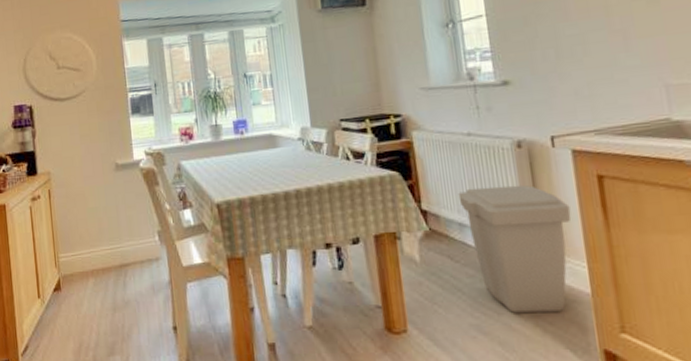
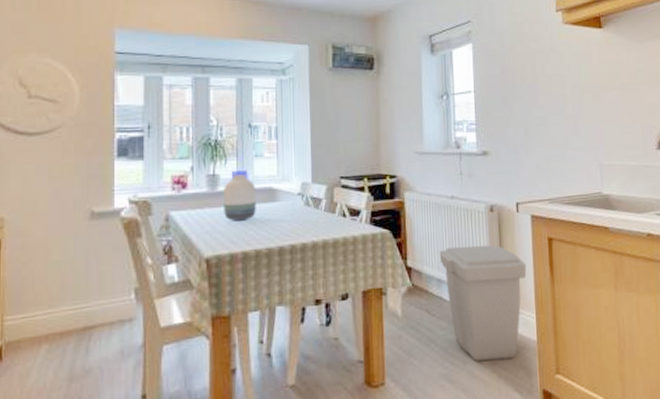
vase: none [226,123,259,168] -> present [224,174,256,221]

